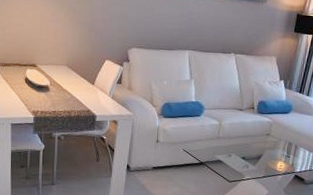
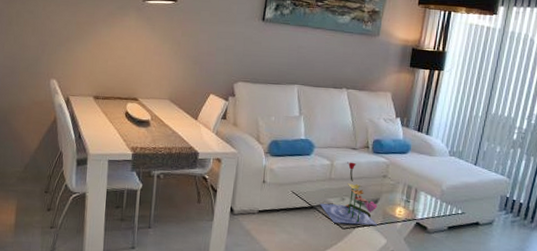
flower: none [208,122,261,178] -> present [319,162,377,225]

